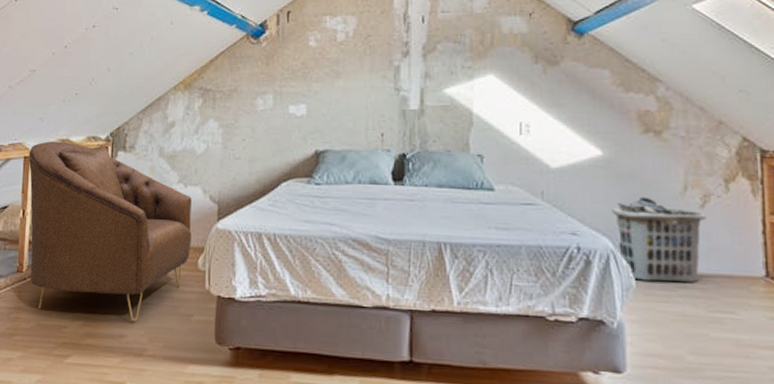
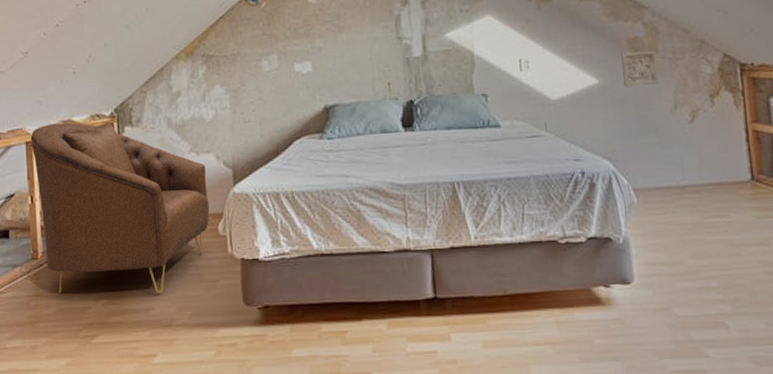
clothes hamper: present [610,196,707,284] -> none [609,118,696,197]
wall ornament: none [630,126,669,163] -> present [621,50,659,87]

